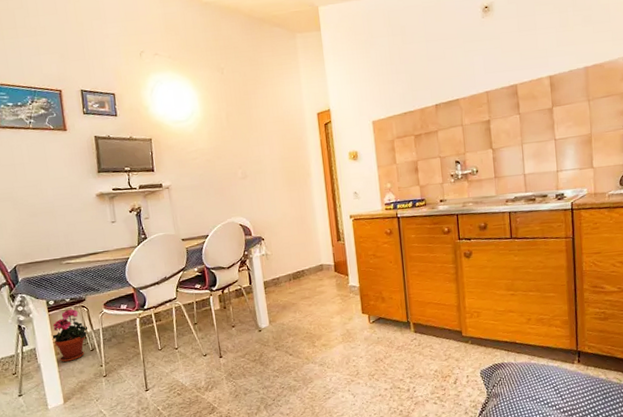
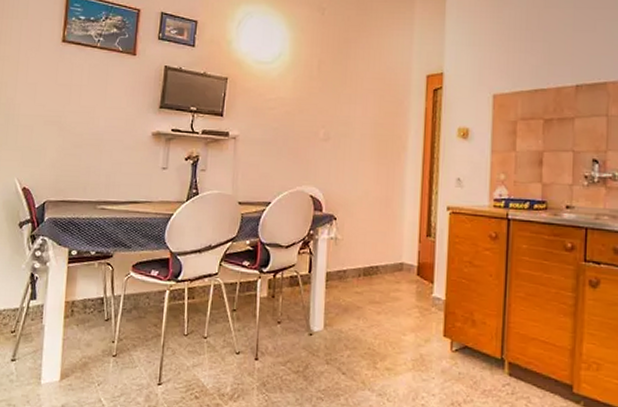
potted plant: present [51,309,88,363] -> none [64,264,108,330]

